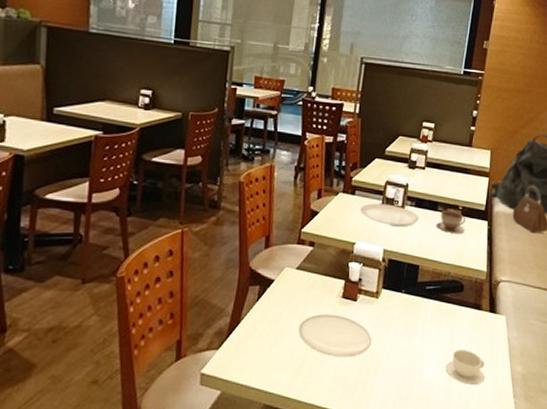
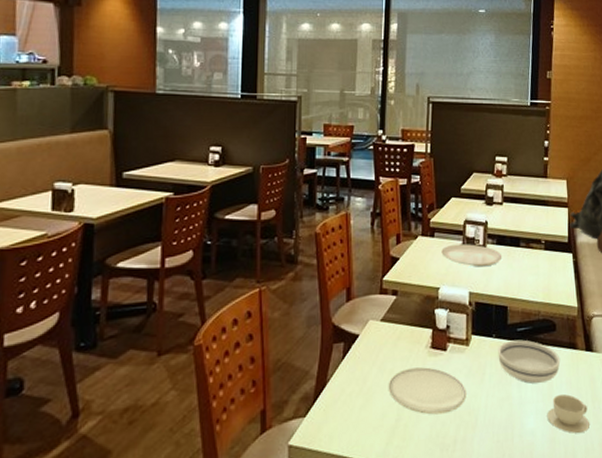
bowl: none [405,297,465,337] -> present [498,339,561,384]
teacup: present [436,211,466,233] -> none [520,246,550,269]

